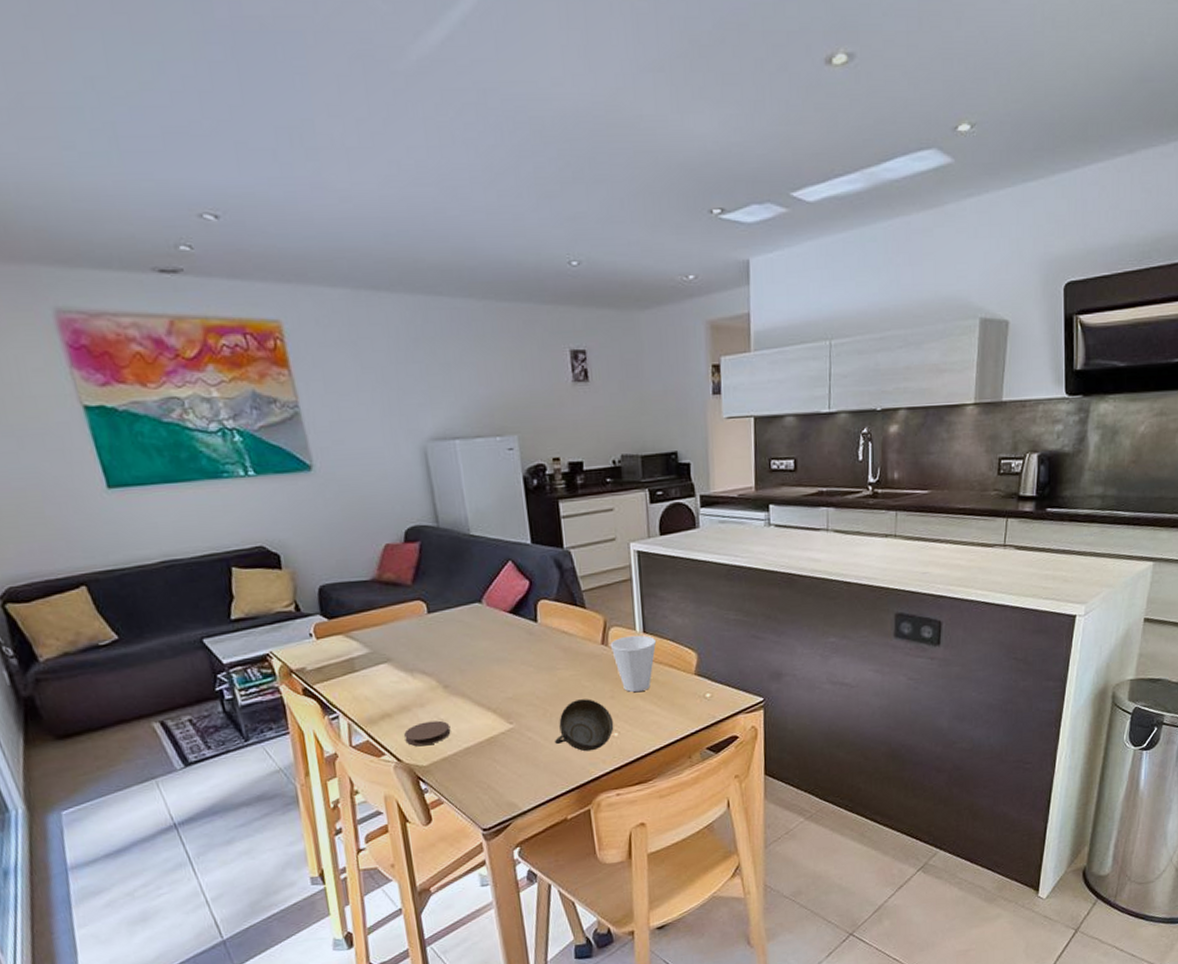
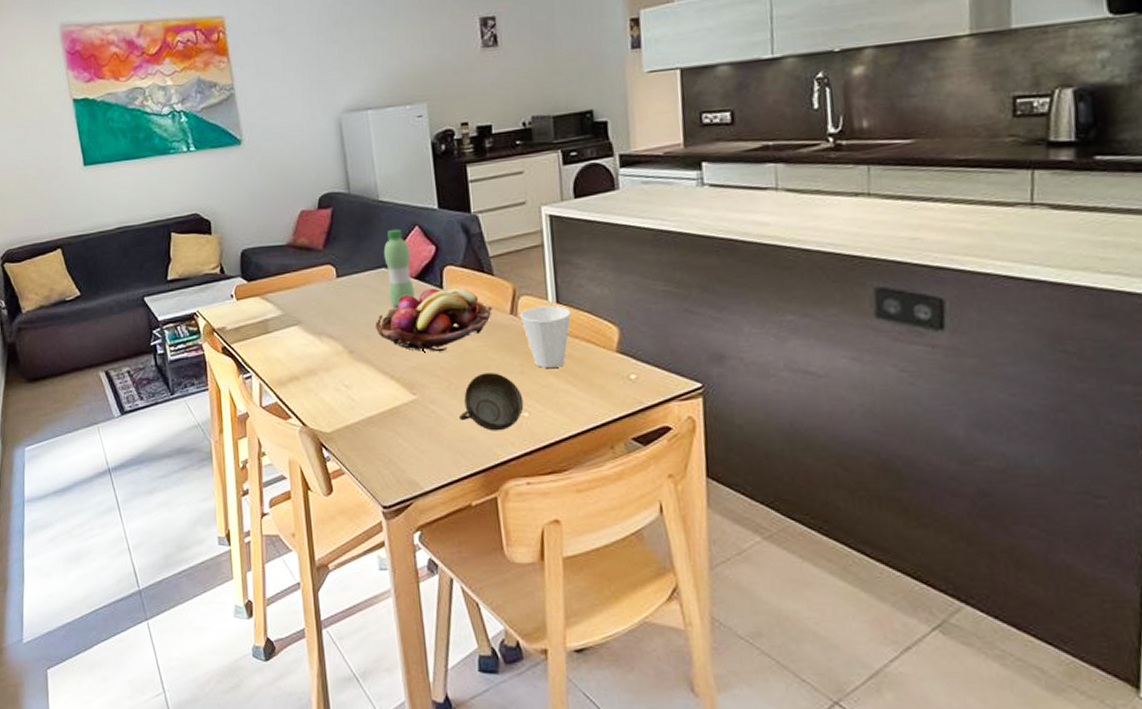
coaster: present [404,720,451,746] -> none [310,386,355,412]
fruit basket: none [469,621,585,683] -> present [375,287,492,353]
water bottle: none [476,563,510,642] -> present [383,228,415,308]

